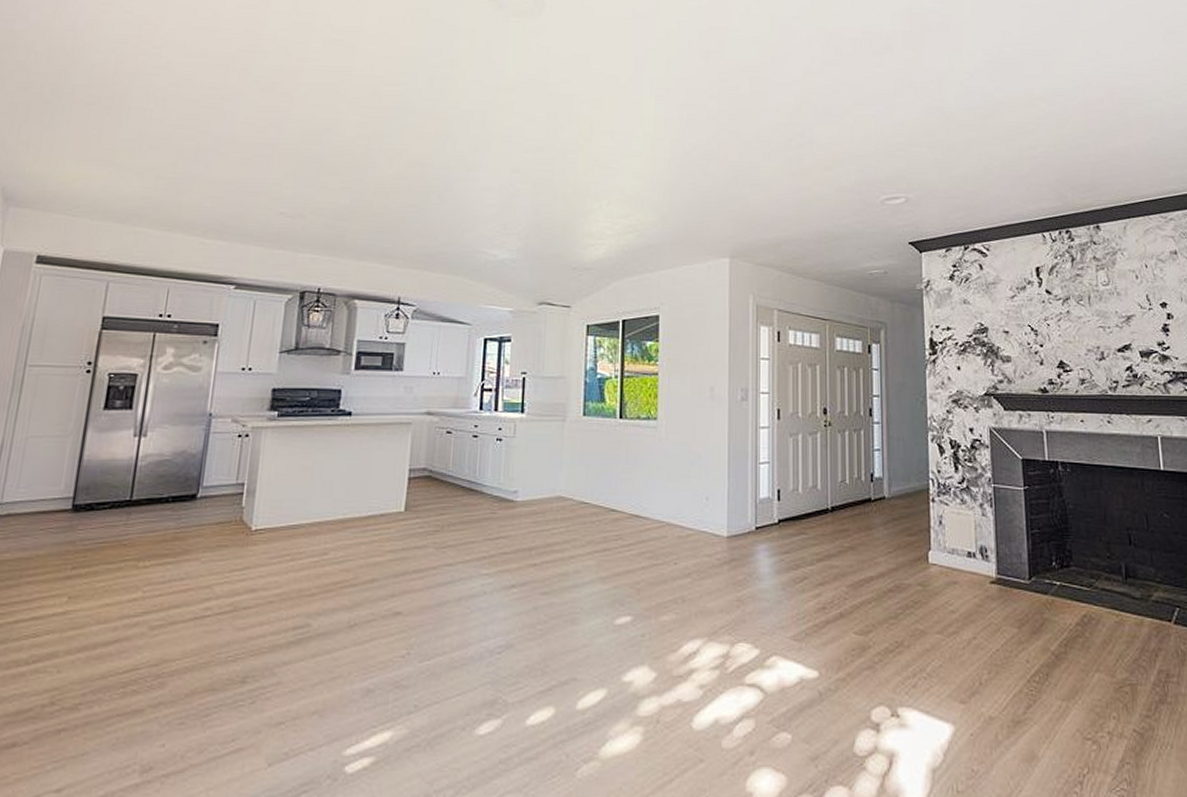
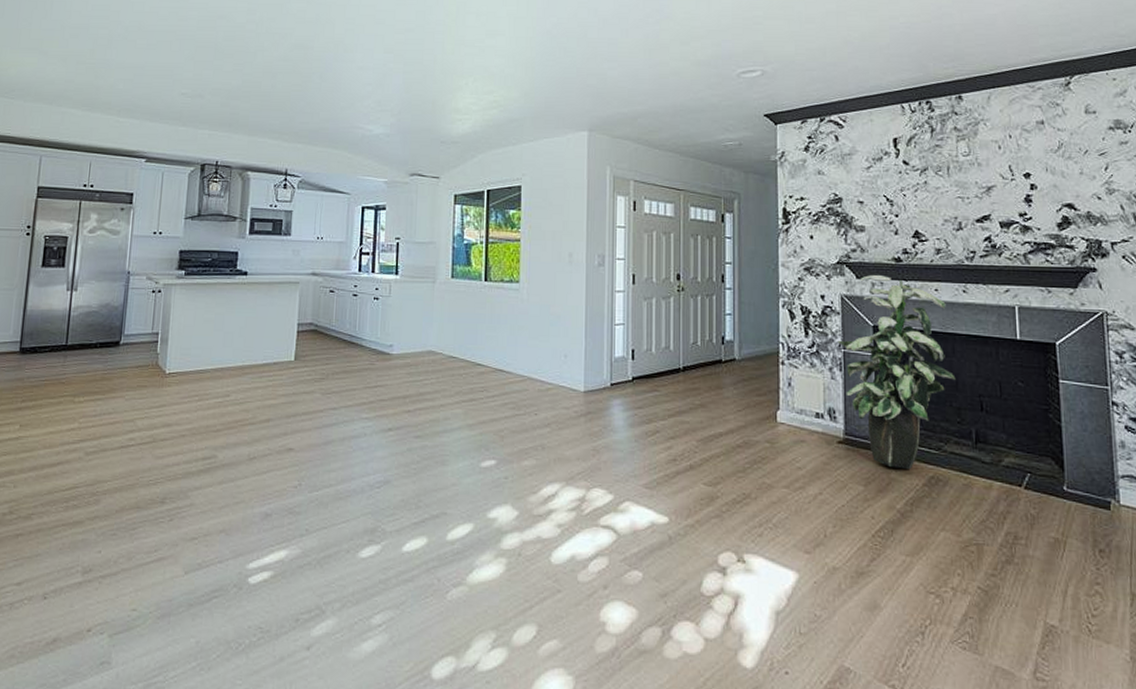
indoor plant: none [987,406,1104,608] -> present [838,274,956,469]

